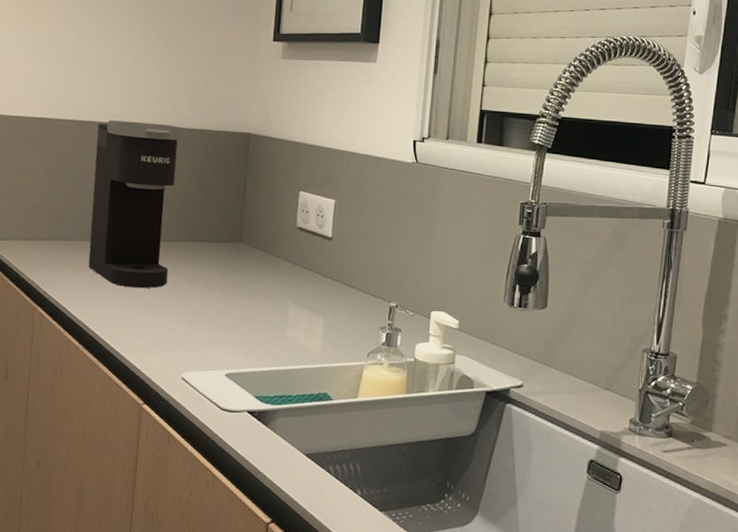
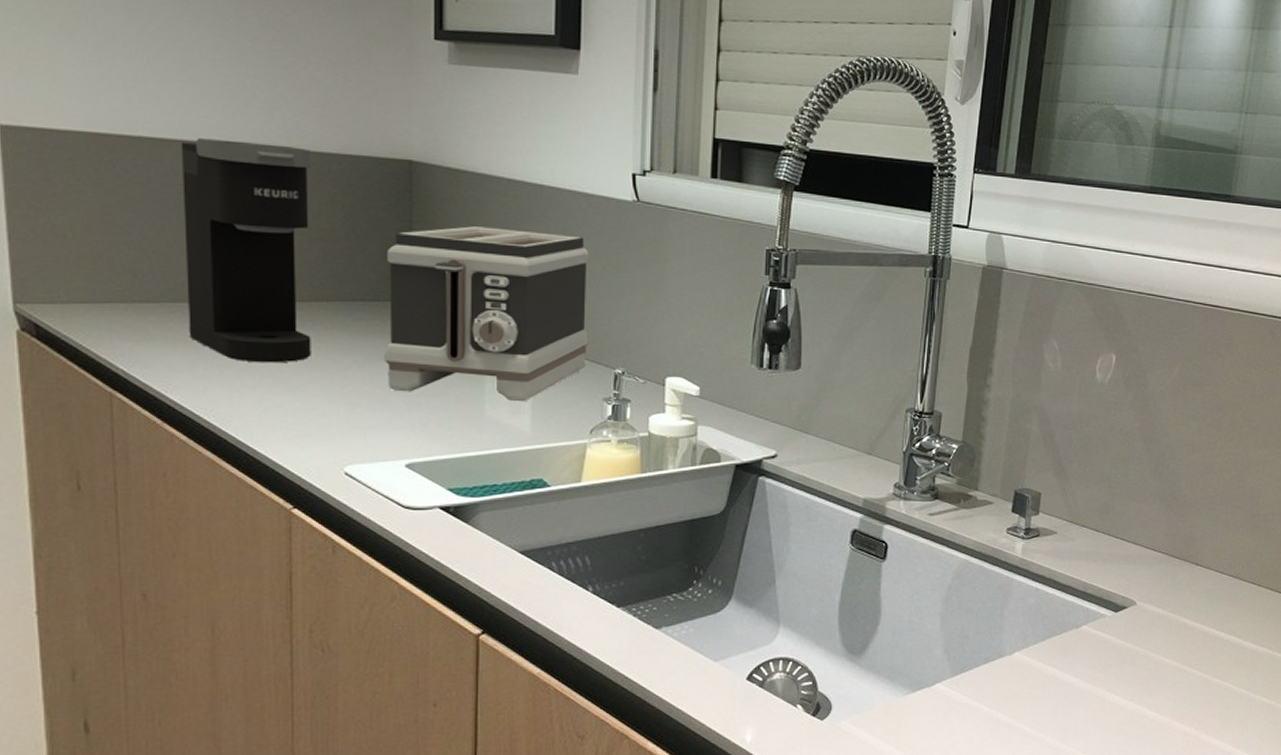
toaster: none [217,184,376,328] -> present [384,226,589,402]

